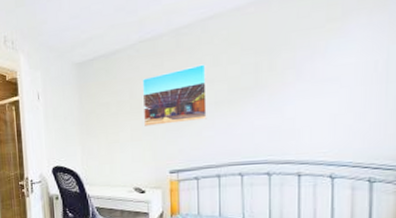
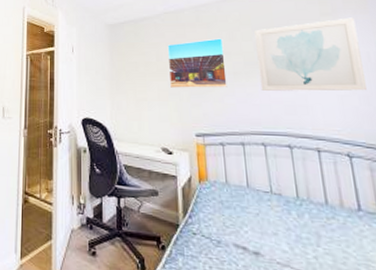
wall art: none [244,19,368,119] -> present [254,17,367,92]

